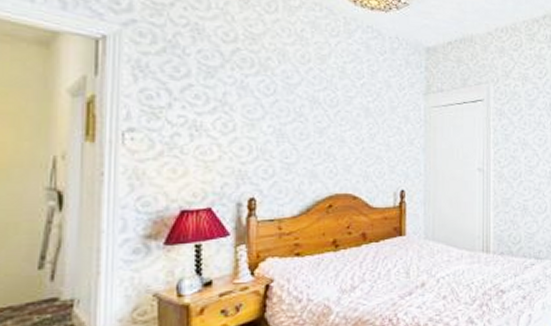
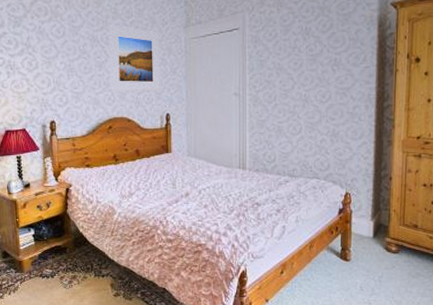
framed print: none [333,85,395,164] -> present [109,25,160,91]

